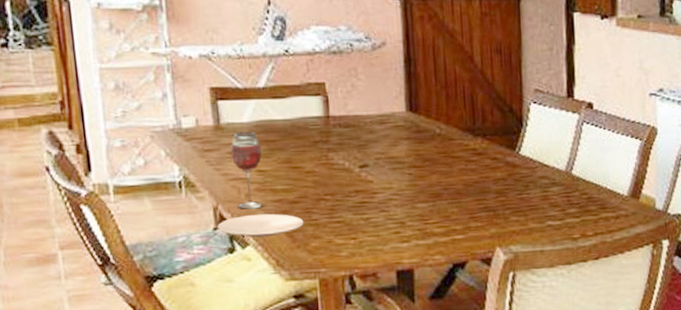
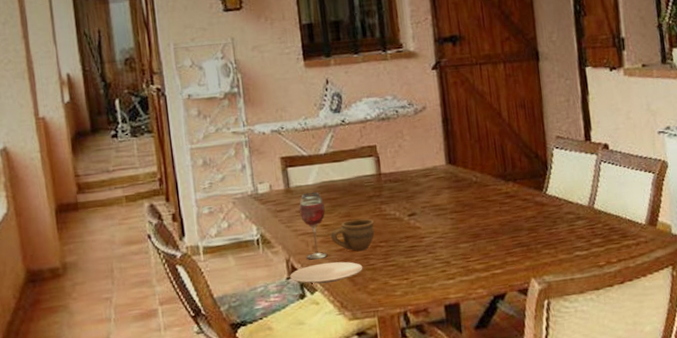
cup: none [266,166,319,203] -> present [330,218,375,251]

